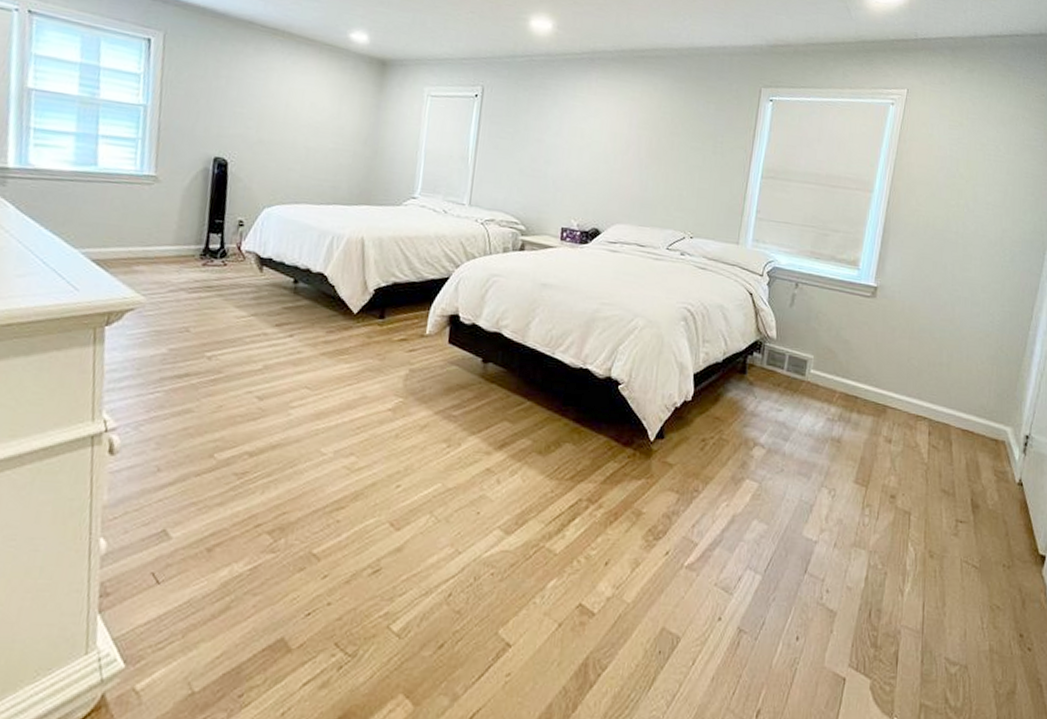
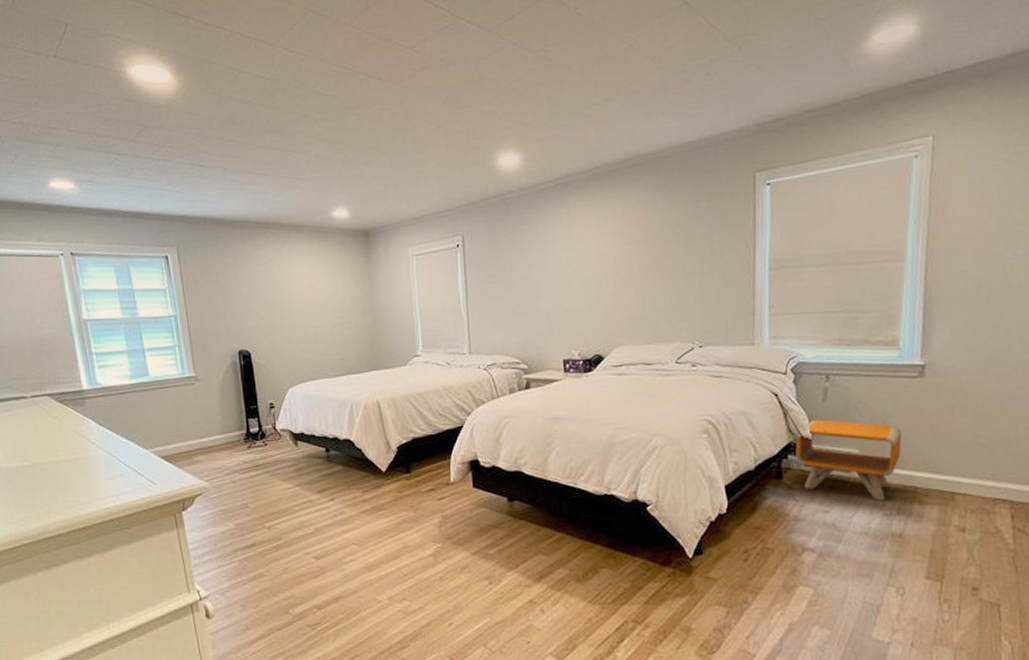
nightstand: none [760,322,851,406] -> present [795,419,902,501]

